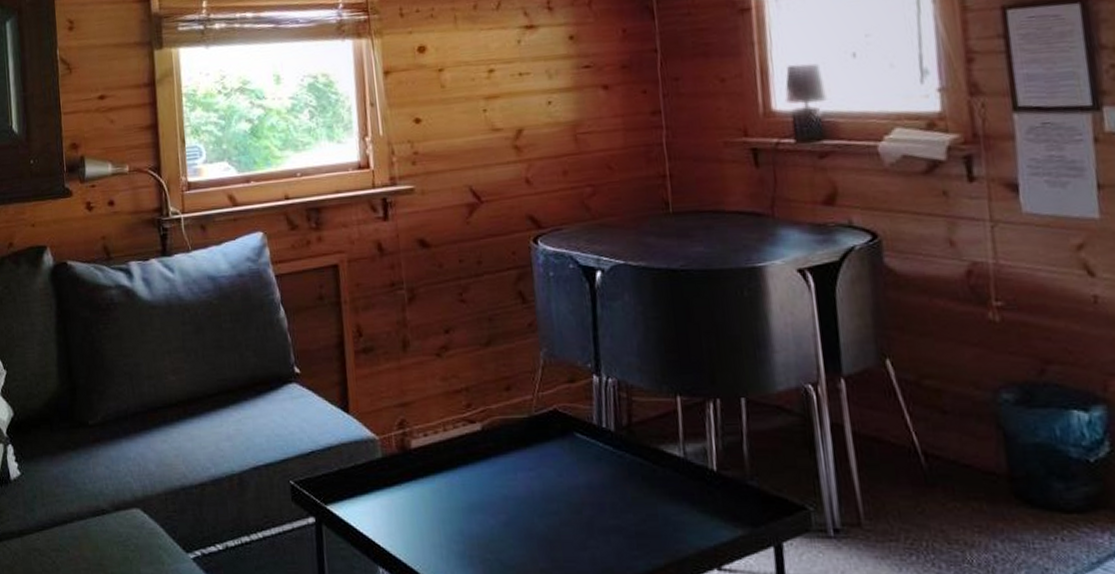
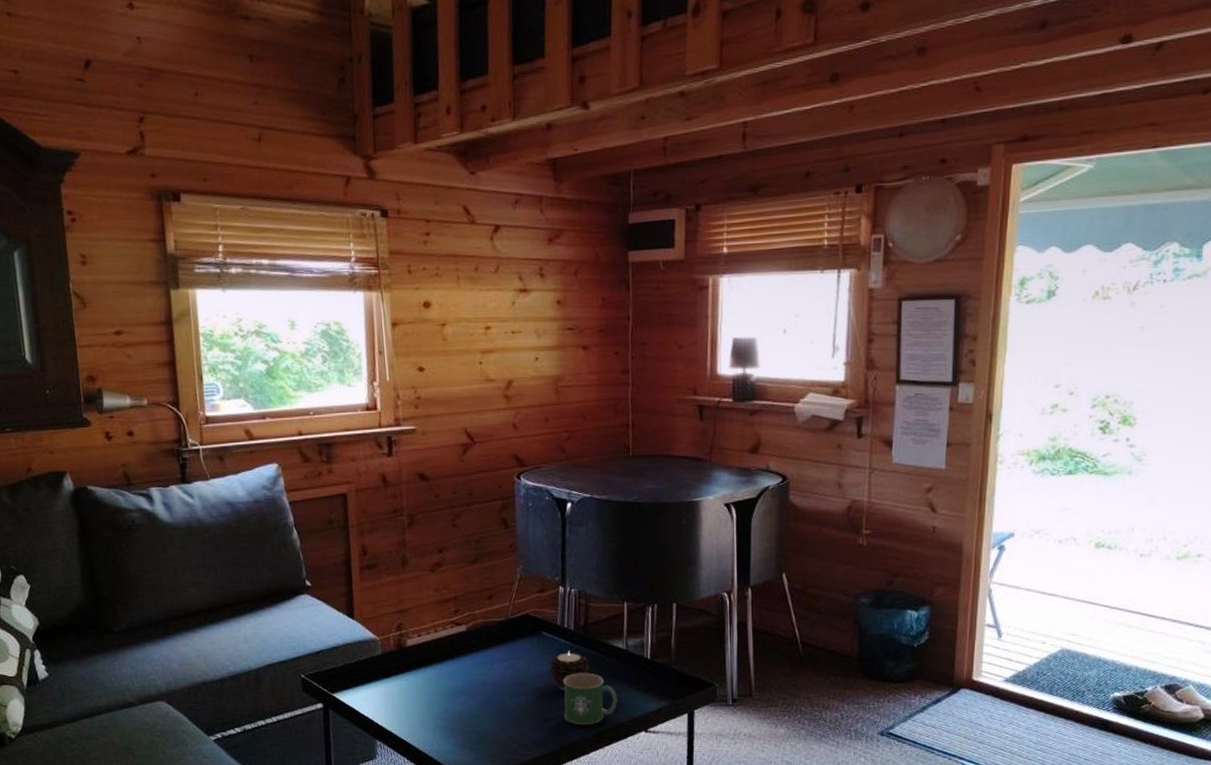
candle: none [586,458,638,511] -> present [549,651,589,691]
mug: none [605,487,678,558] -> present [563,673,617,726]

